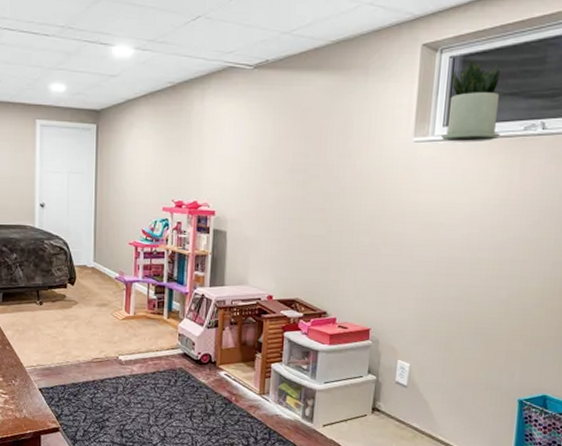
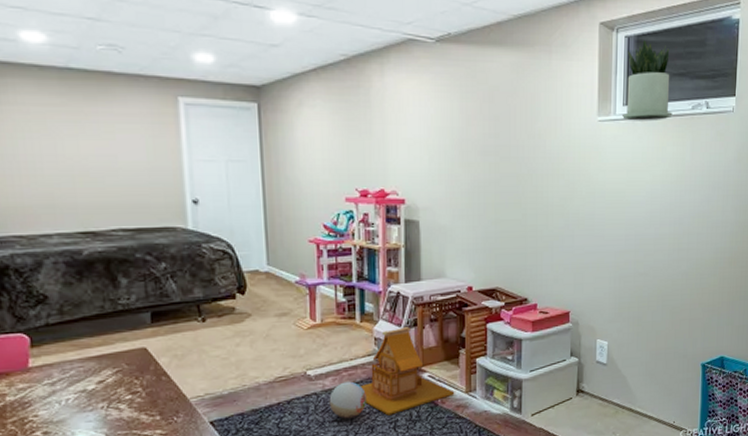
ball: none [135,370,169,403] -> present [329,381,368,419]
toy house: none [163,327,249,405] -> present [360,327,455,415]

